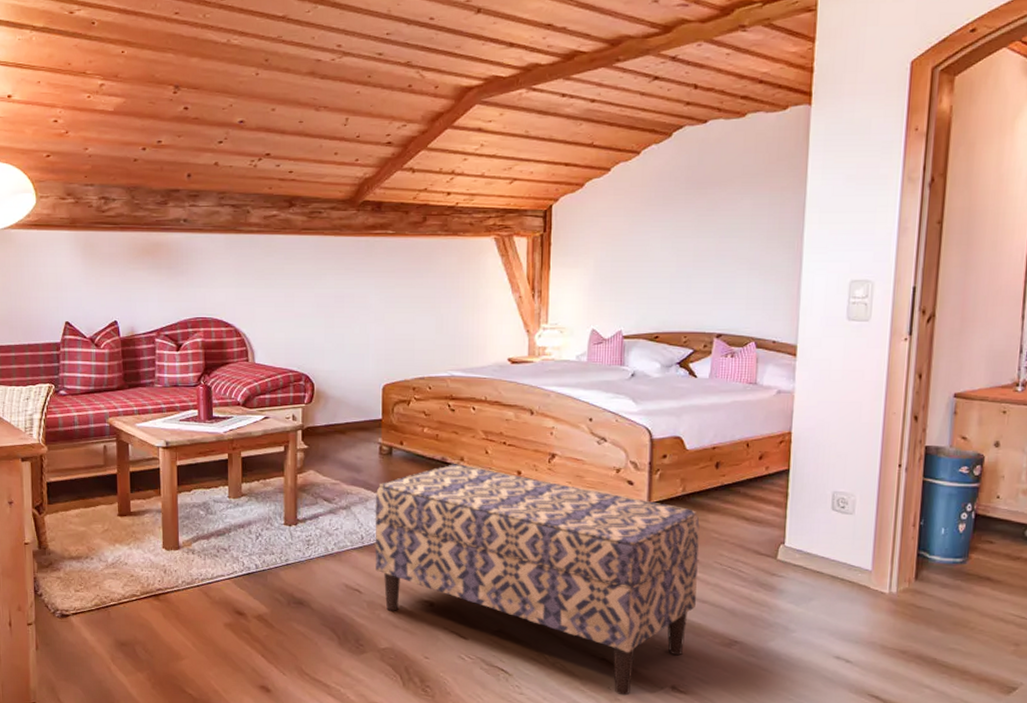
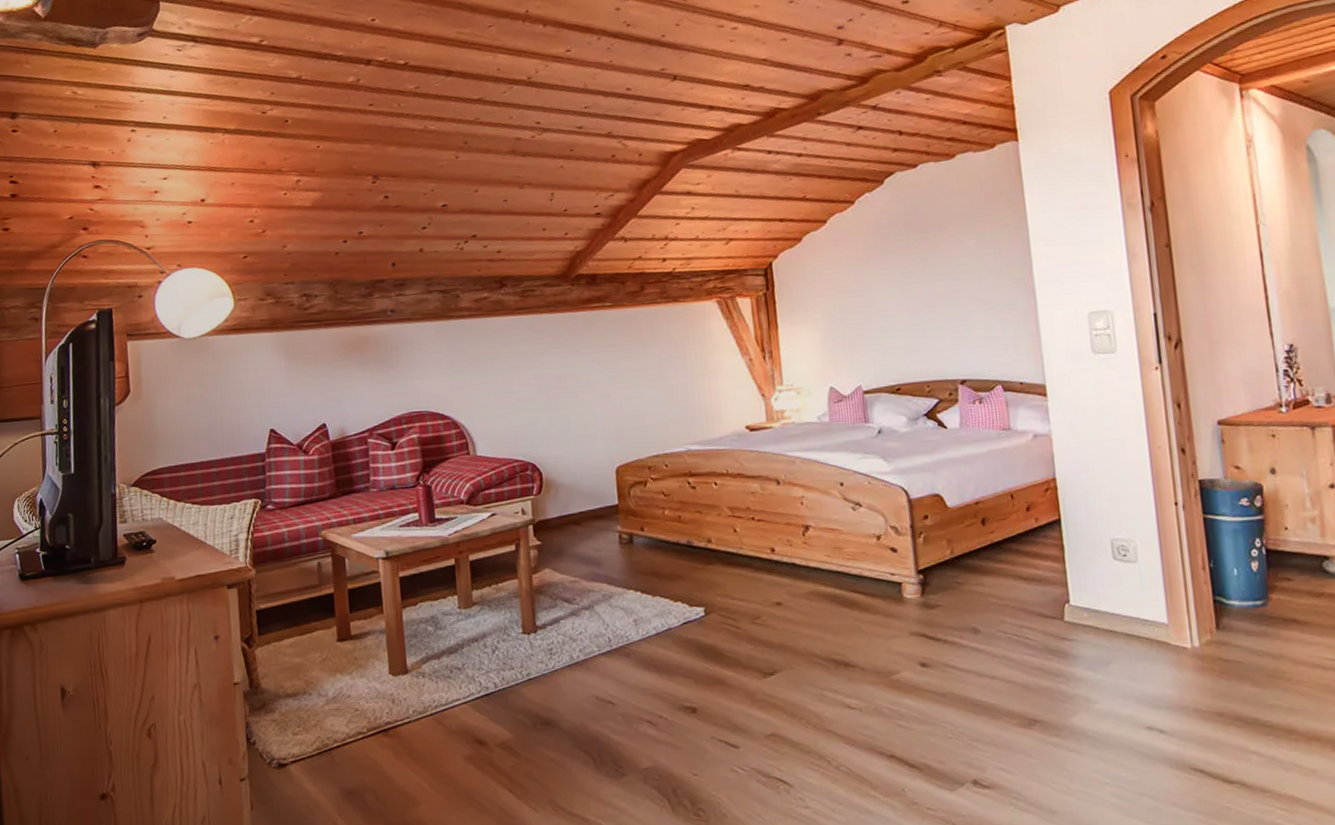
bench: present [375,464,700,696] -> none [619,546,985,798]

